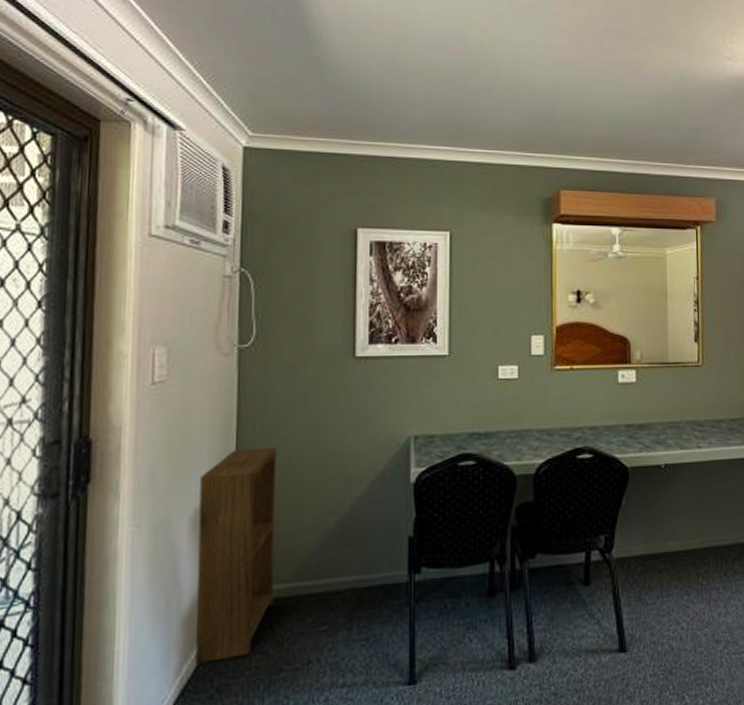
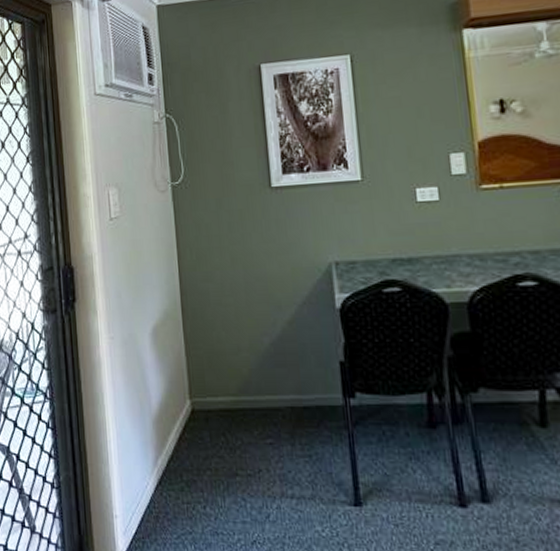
shelving unit: present [195,448,278,664] -> none [154,274,224,459]

